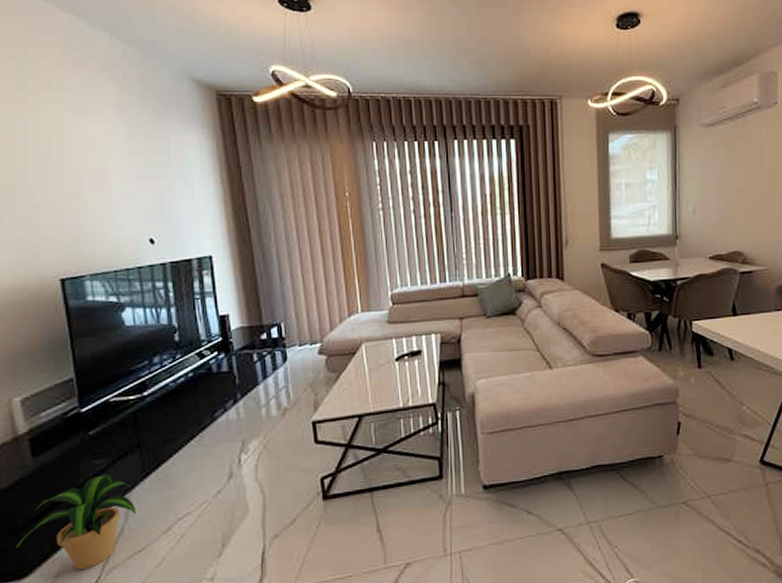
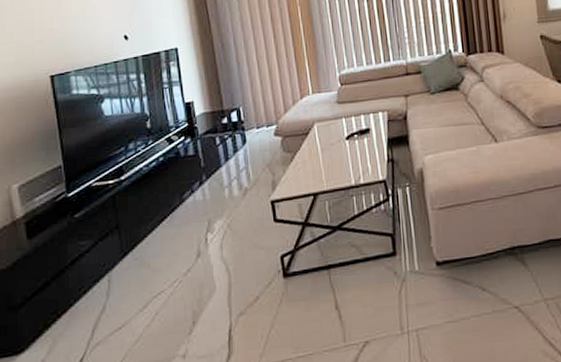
potted plant: present [15,474,137,571] -> none [14,254,117,347]

